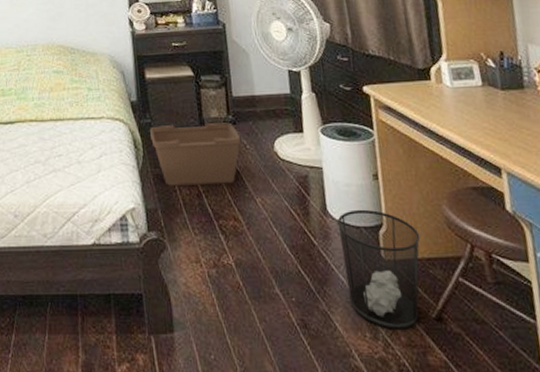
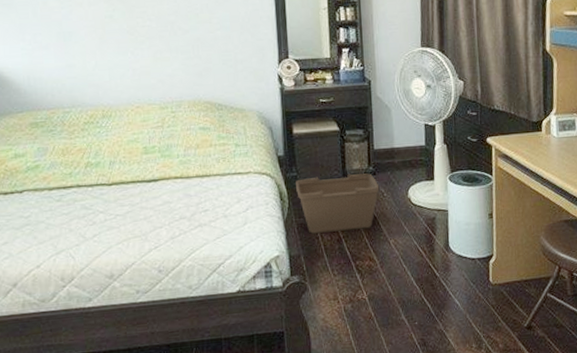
waste bin: present [337,209,421,329] -> none [457,243,521,340]

